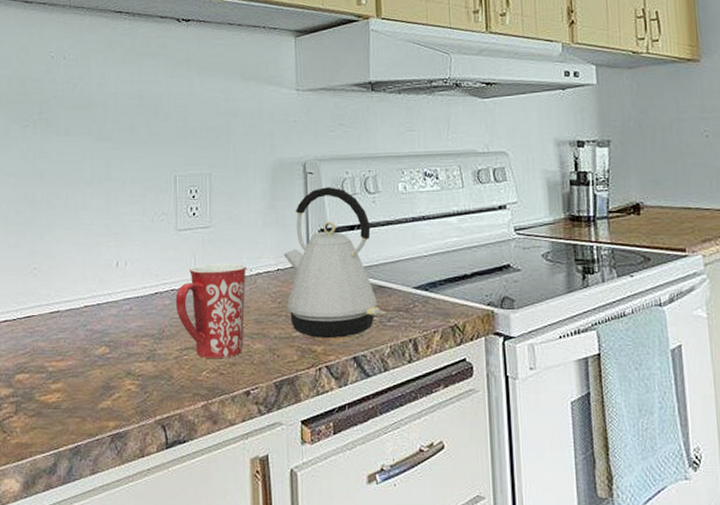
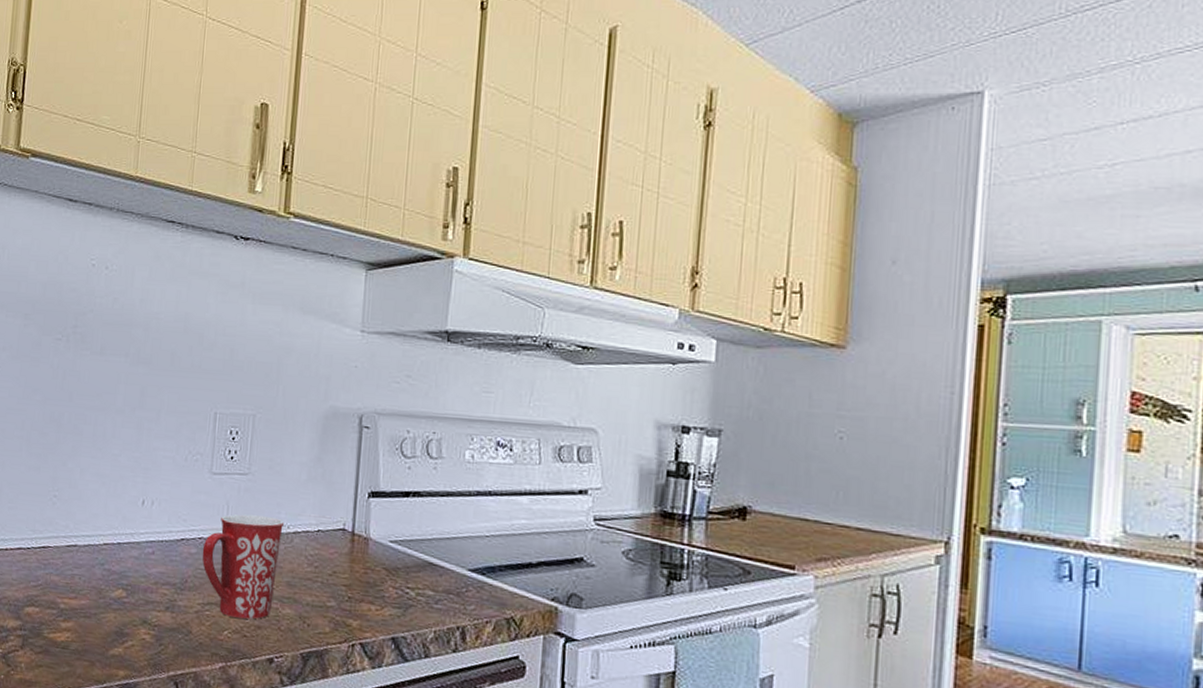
kettle: present [283,187,380,338] -> none [324,445,428,615]

